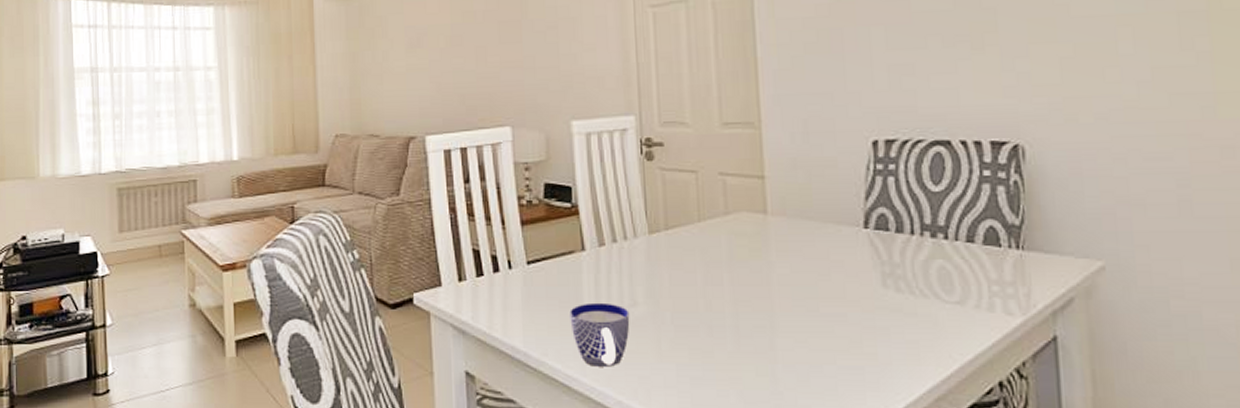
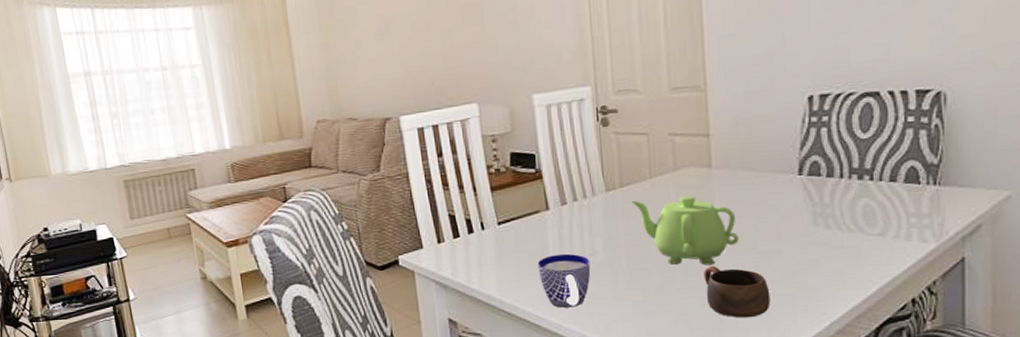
teapot: none [676,245,798,327] -> present [630,196,739,266]
cup: none [758,327,836,393] -> present [703,265,771,318]

